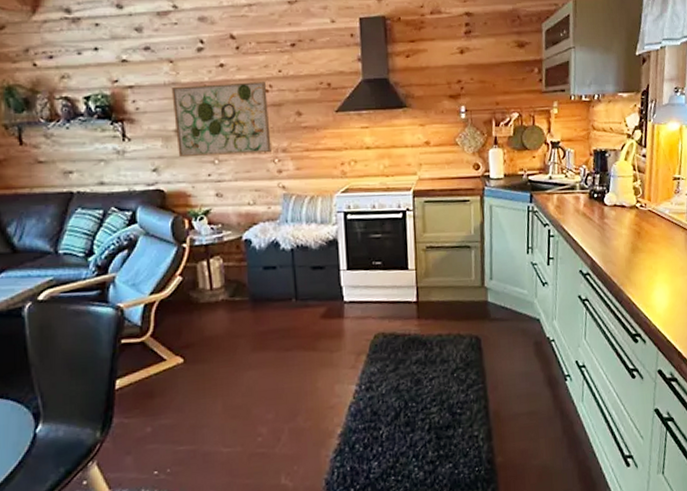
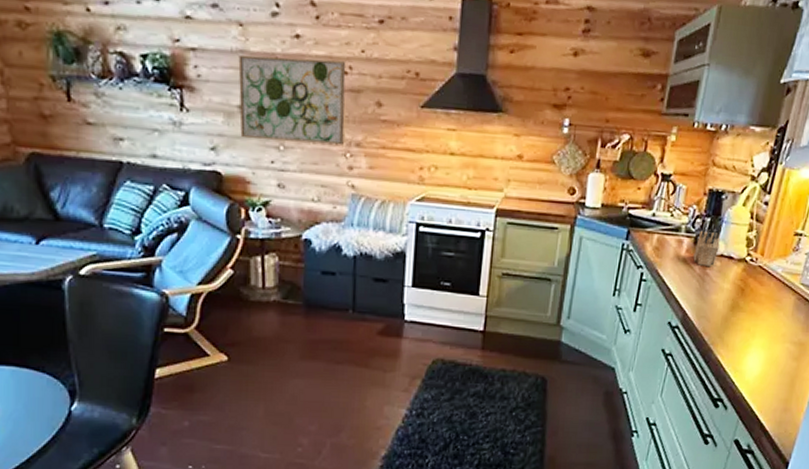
knife block: none [590,178,612,217] -> present [693,222,723,266]

